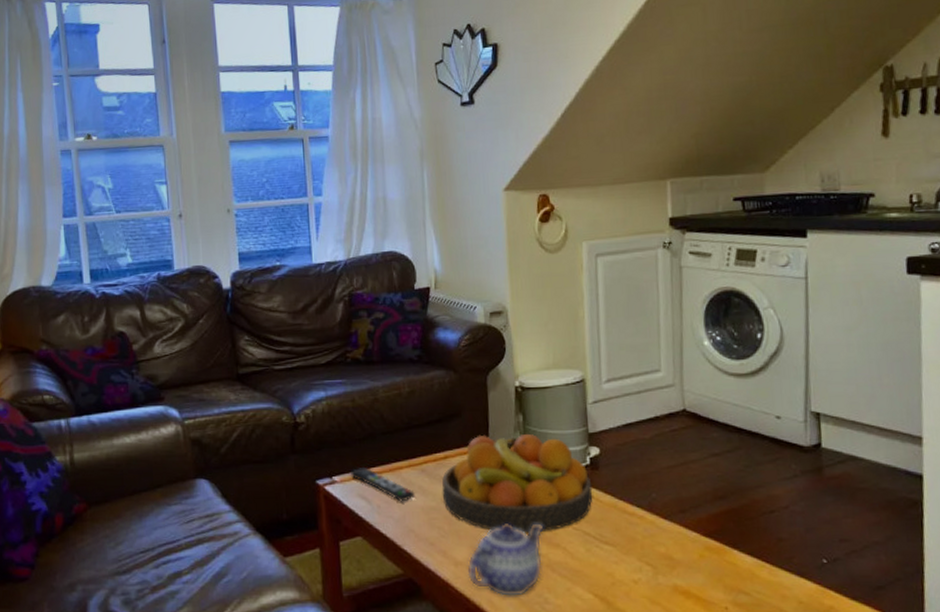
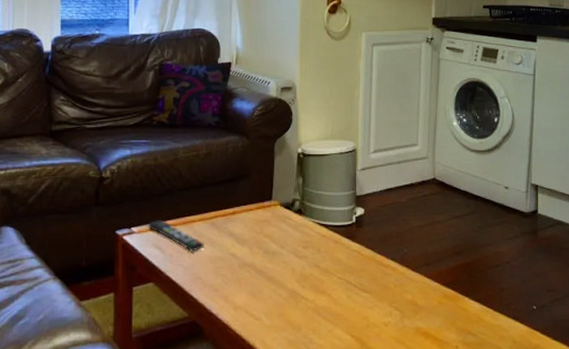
fruit bowl: present [442,433,593,533] -> none [228,194,356,281]
teapot: present [467,523,544,597] -> none [245,273,313,338]

